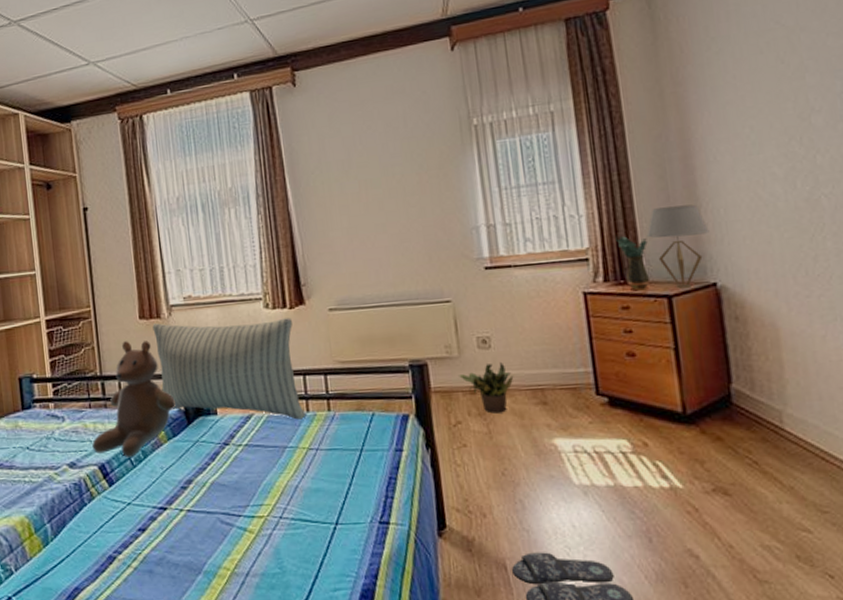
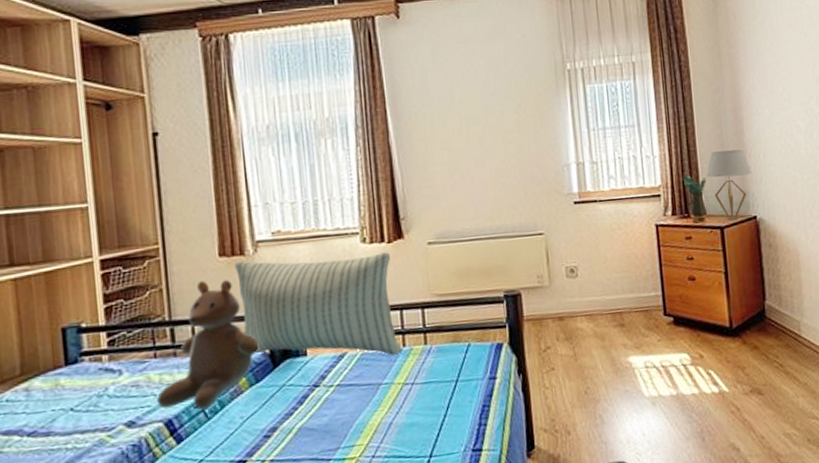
potted plant: present [457,361,514,414] -> none [548,289,597,338]

